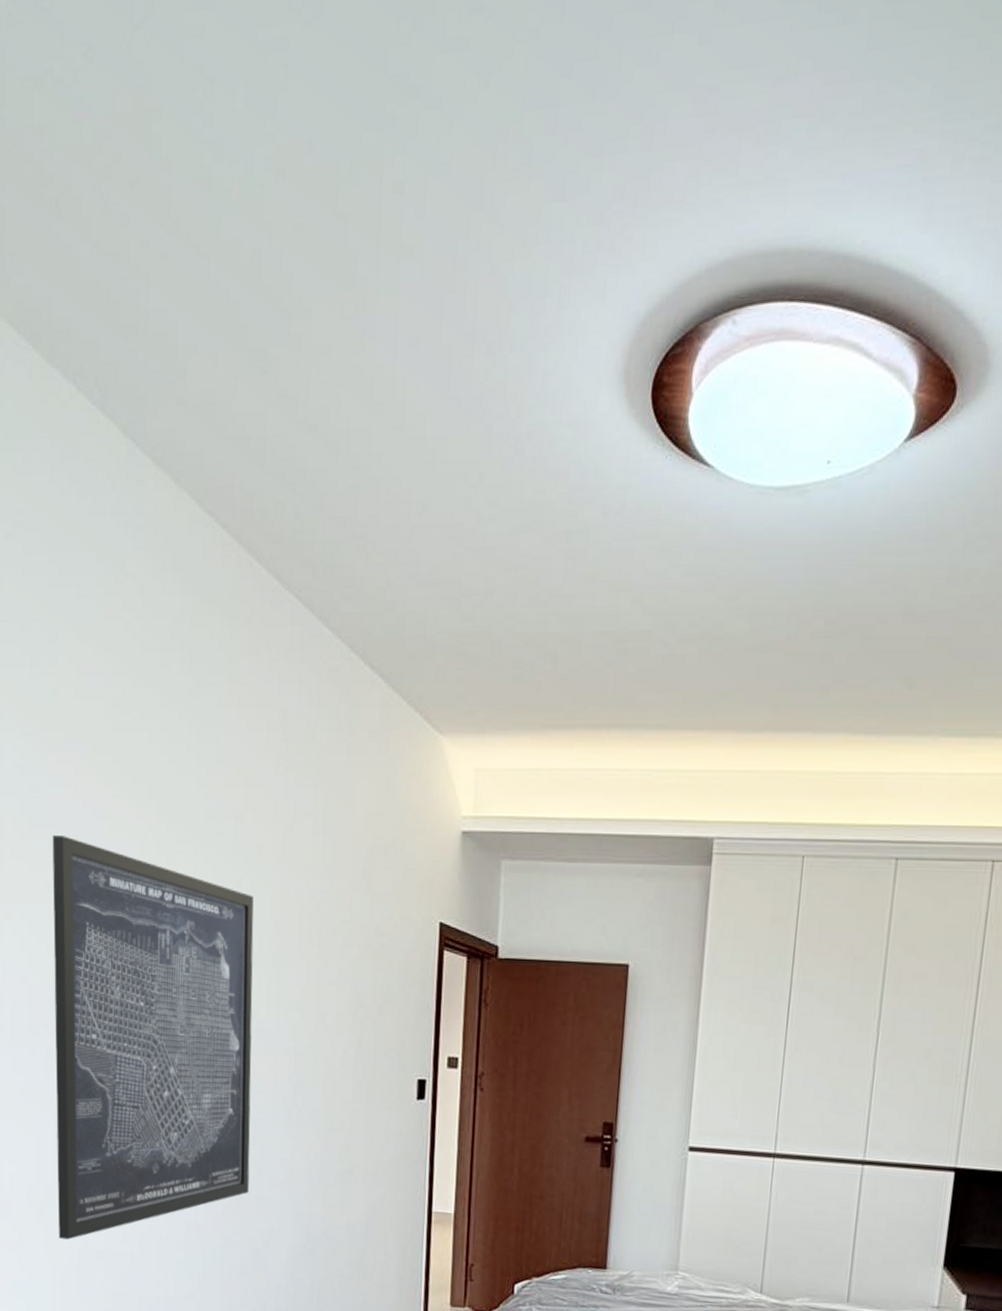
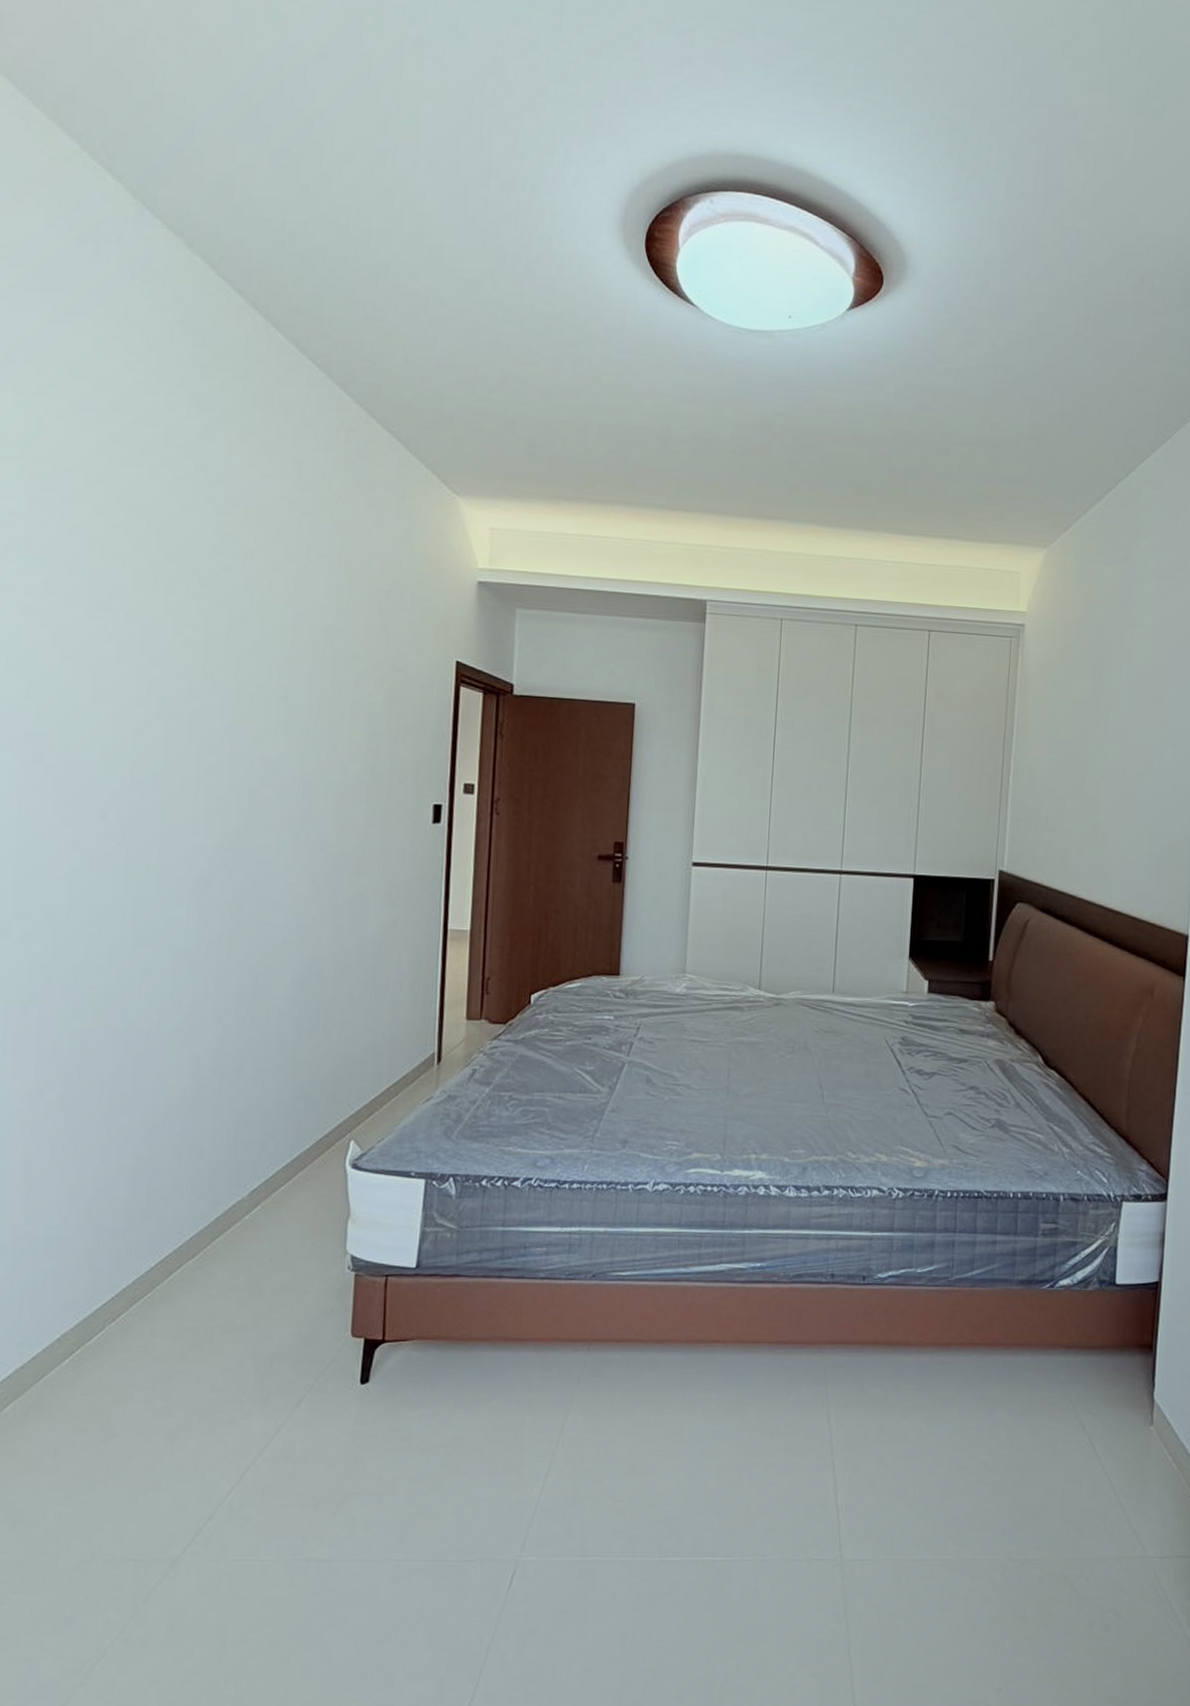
wall art: present [52,835,254,1240] -> none [15,559,262,976]

